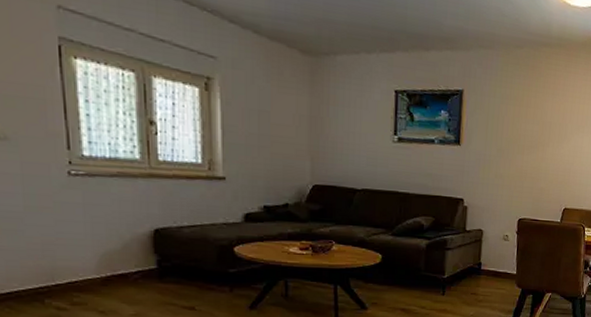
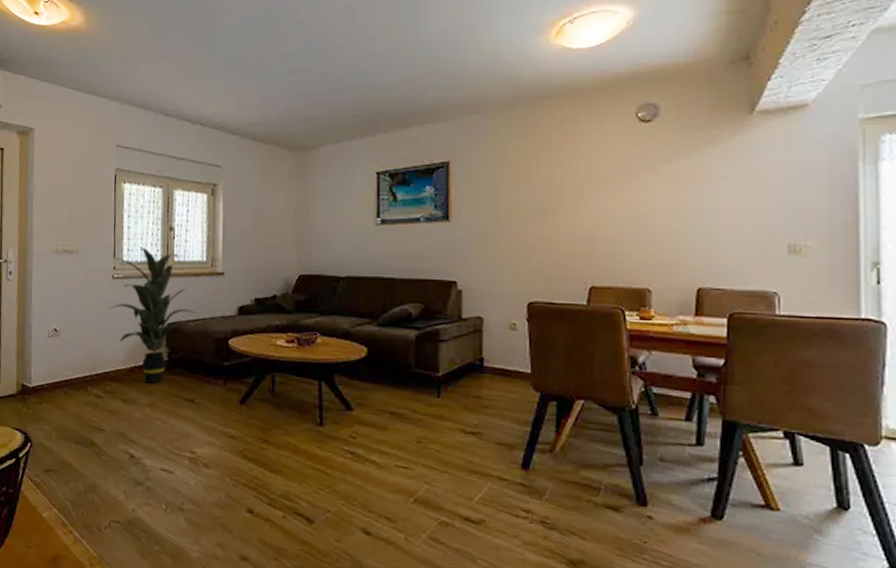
indoor plant: none [66,138,193,294] -> present [110,245,197,385]

